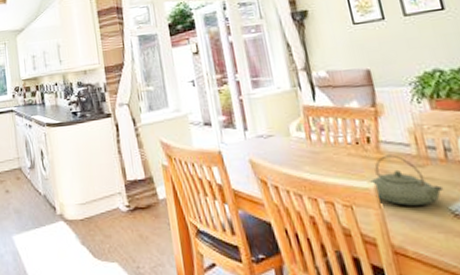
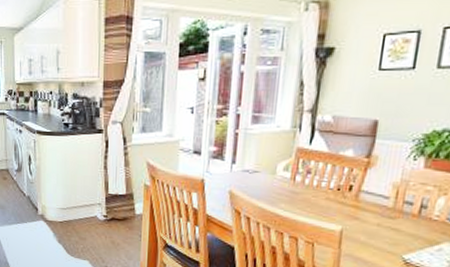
teapot: present [370,154,444,206] -> none [338,204,405,251]

